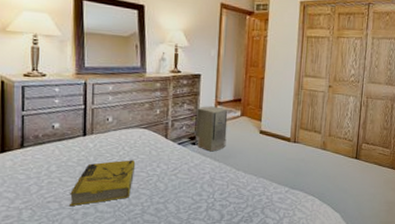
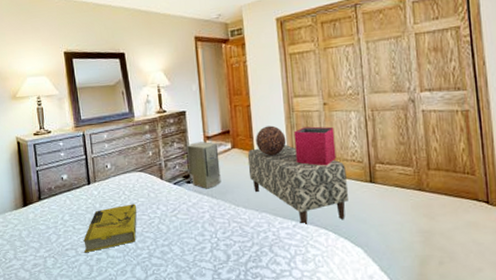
bench: none [253,118,338,193] -> present [248,145,348,227]
decorative sphere: none [264,99,292,128] -> present [256,125,287,156]
storage bin: none [297,104,334,141] -> present [294,126,337,166]

